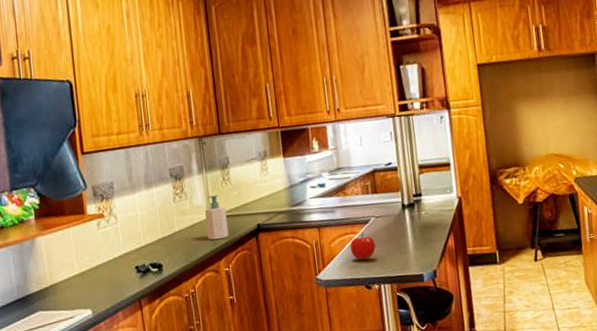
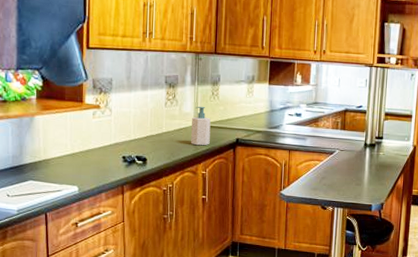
fruit: present [350,233,376,261] -> none [313,162,336,185]

